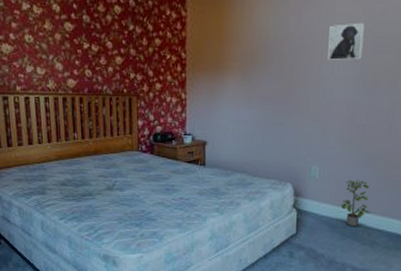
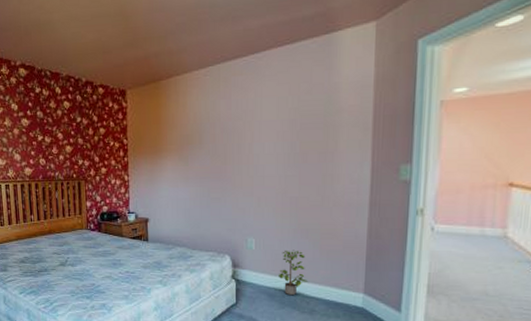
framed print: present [328,22,365,60] -> none [258,102,291,138]

